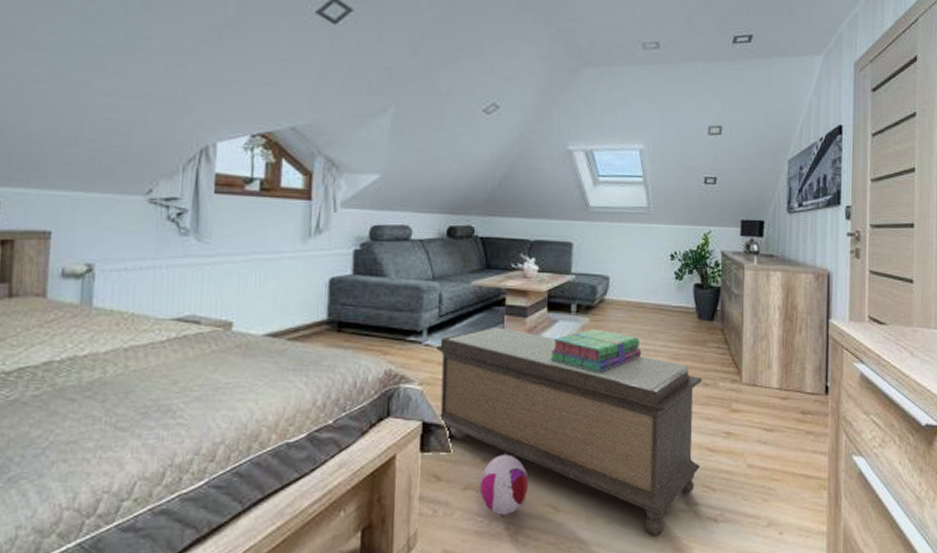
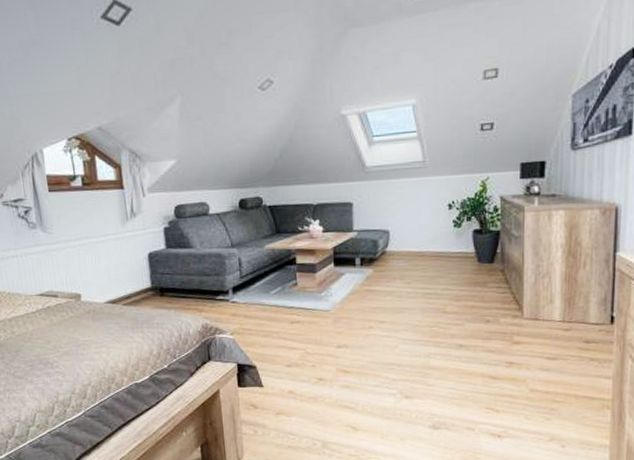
bench: present [437,328,703,535] -> none [242,283,484,448]
plush toy: present [479,452,529,515] -> none [289,385,330,434]
stack of books: present [550,329,642,373] -> none [339,278,424,316]

